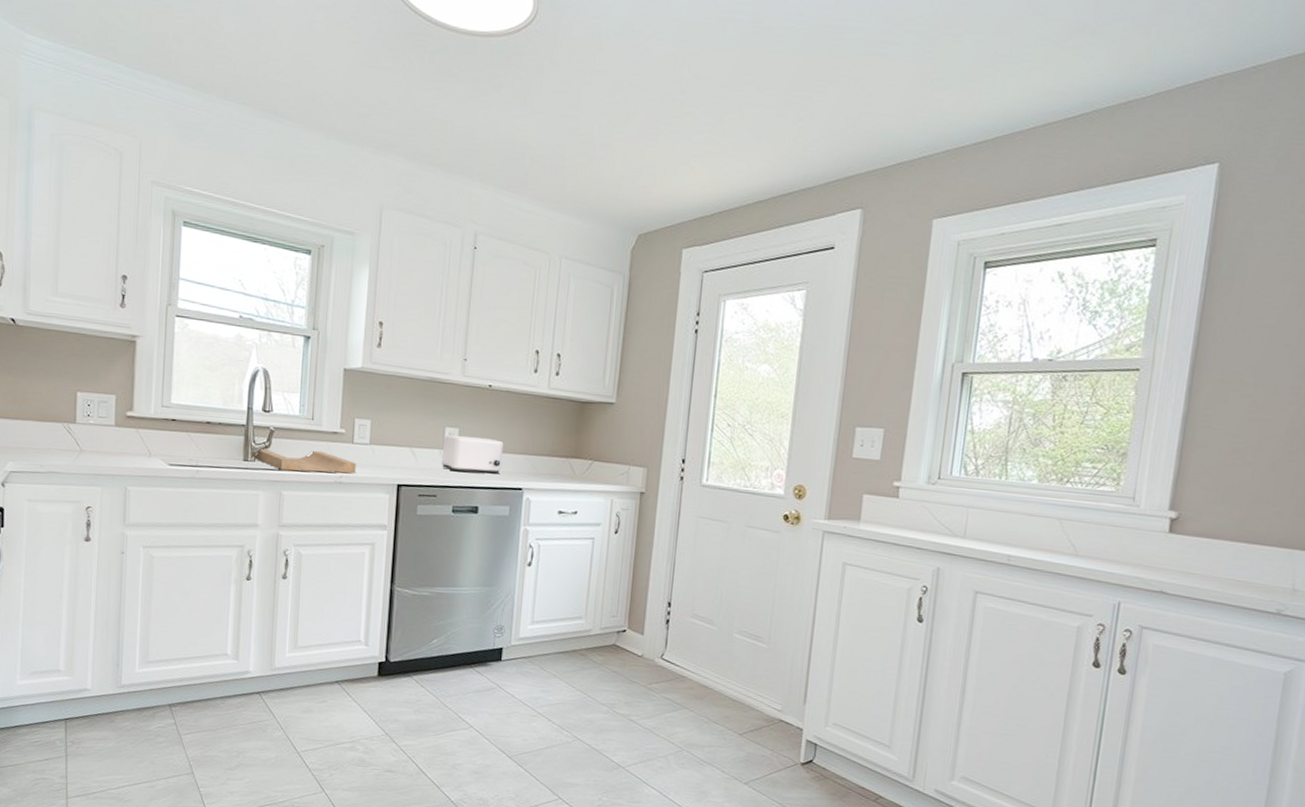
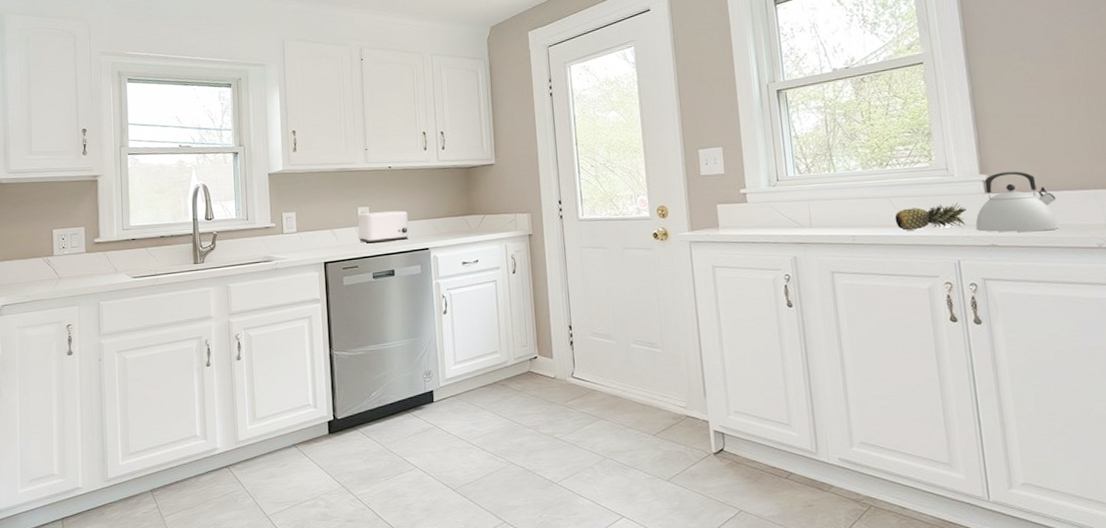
cutting board: present [251,448,356,474] -> none [200,244,288,267]
fruit: none [1060,534,1144,566] -> present [895,202,967,231]
kettle: none [1148,511,1247,586] -> present [975,171,1060,232]

